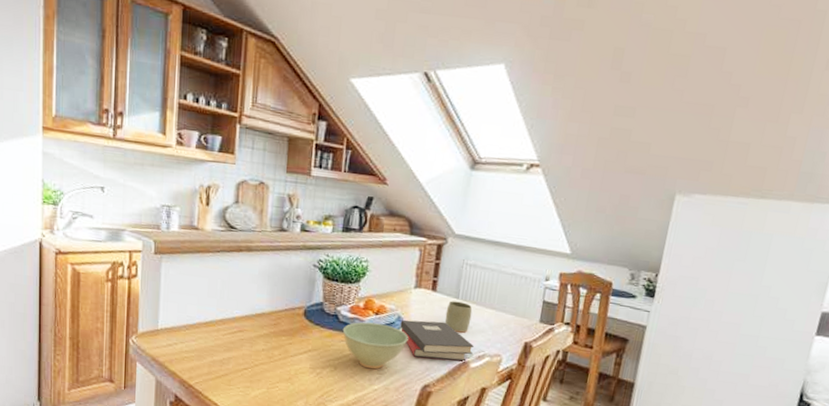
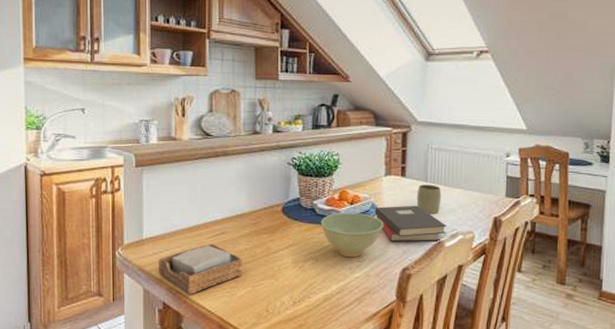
napkin holder: none [172,340,259,390] -> present [159,244,244,294]

